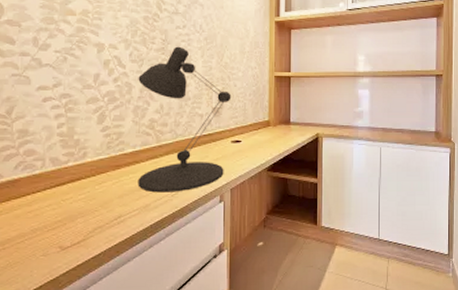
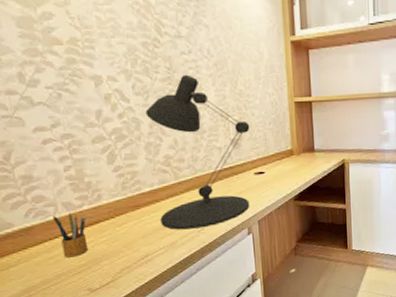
pencil box: none [39,168,69,213] -> present [52,212,89,258]

